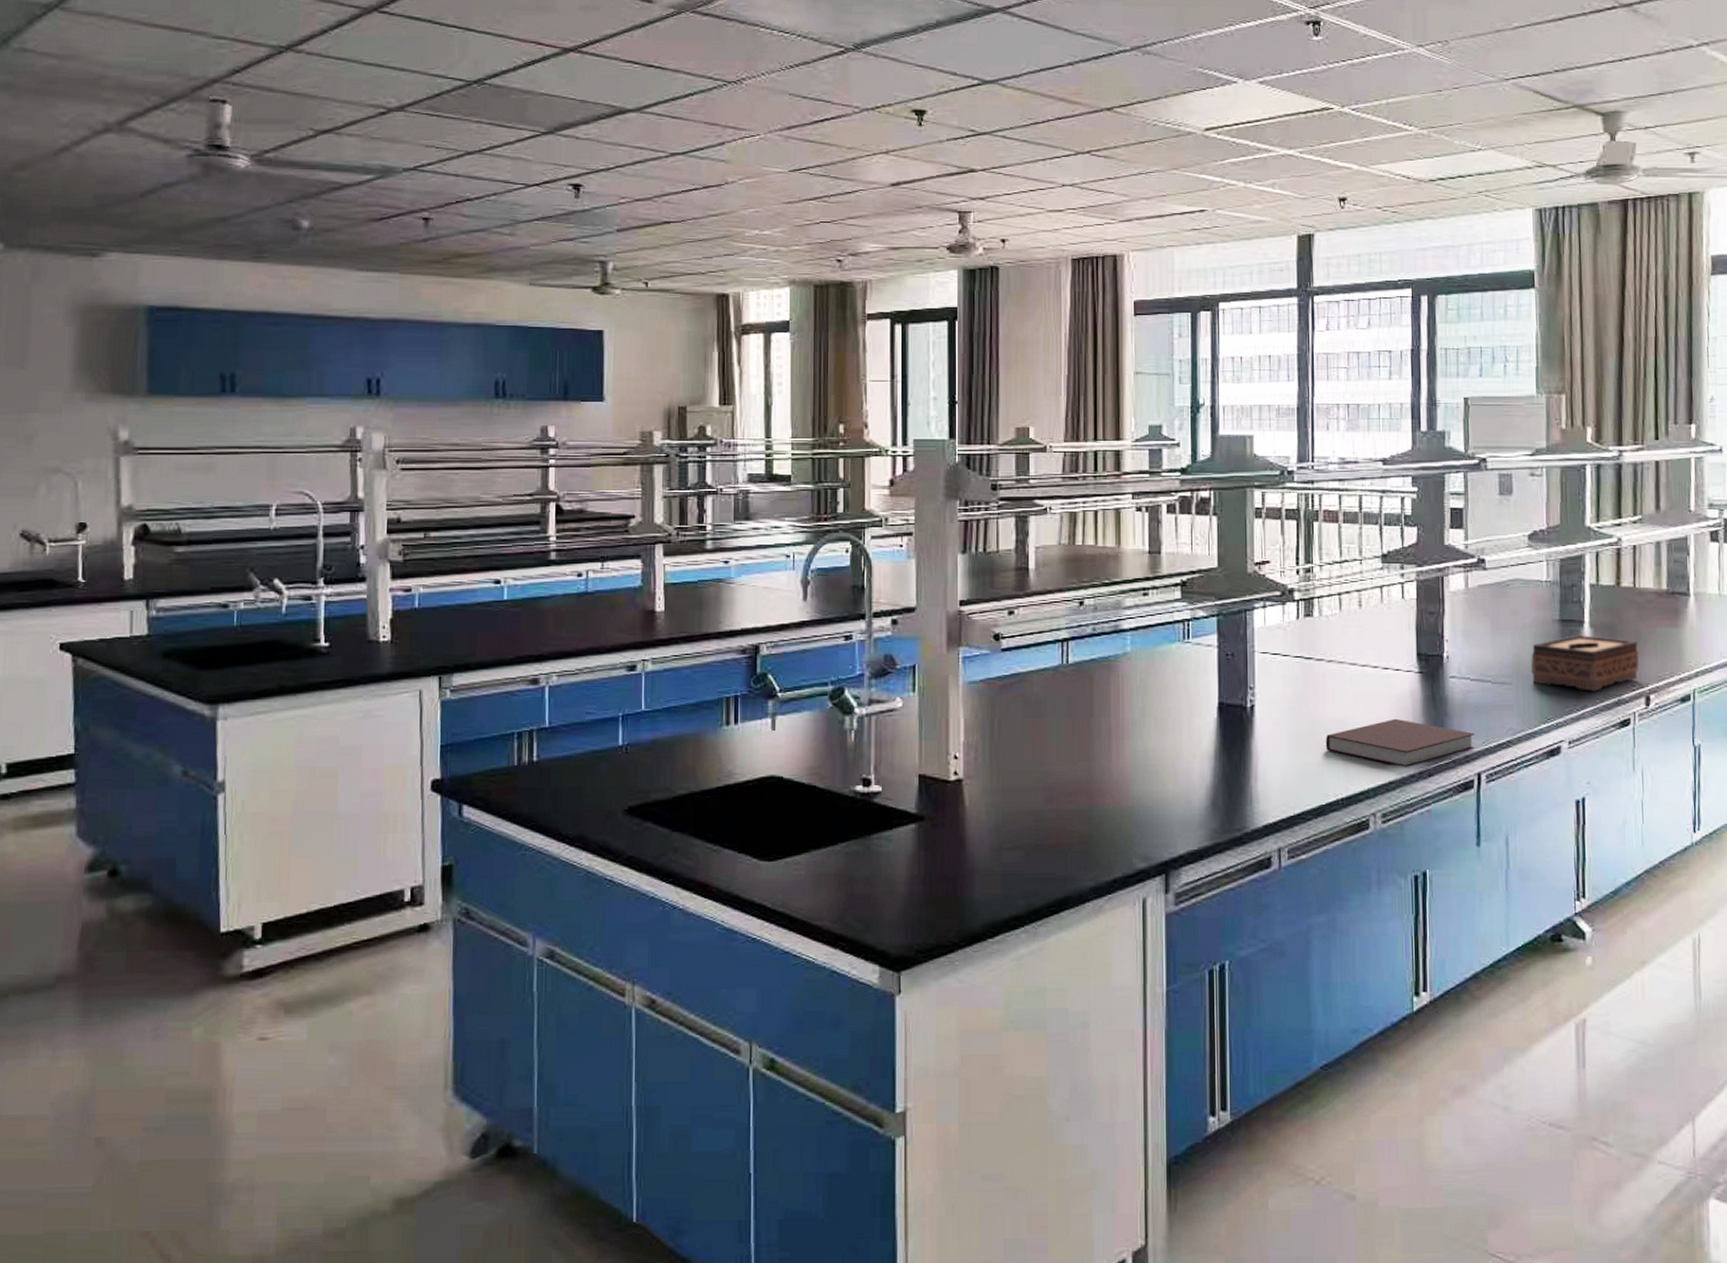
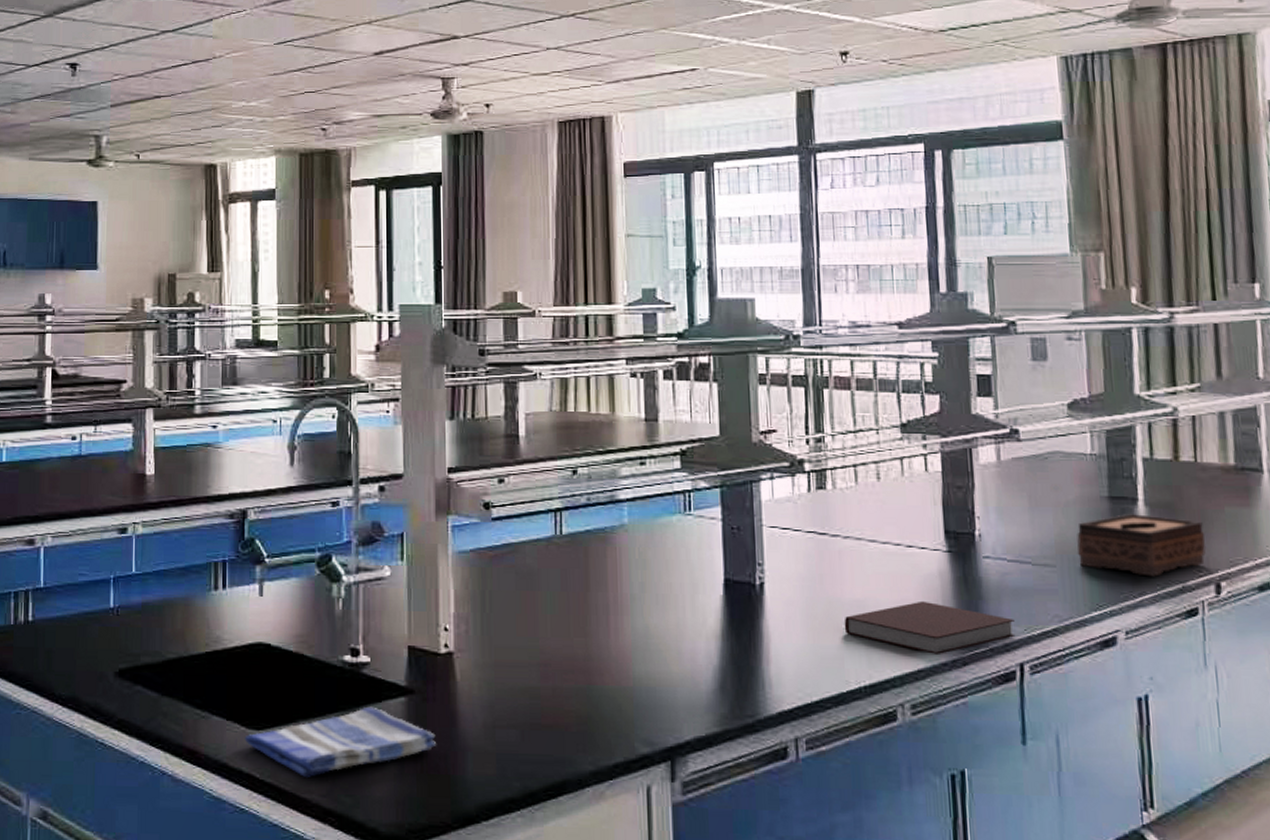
dish towel: none [756,834,945,906] -> present [244,706,436,778]

